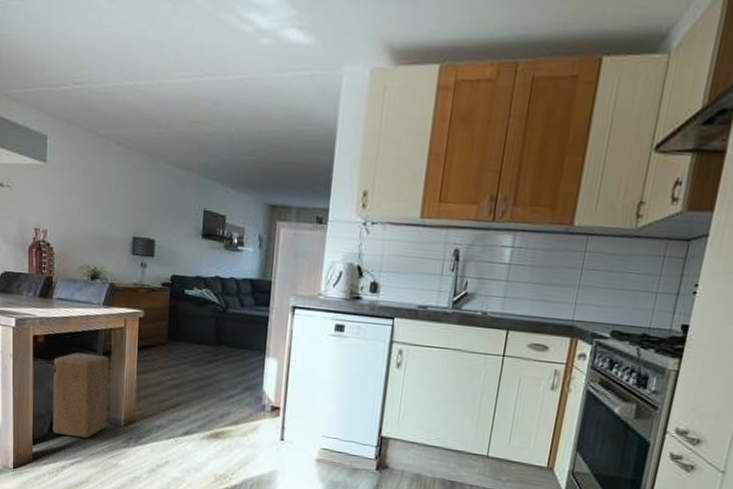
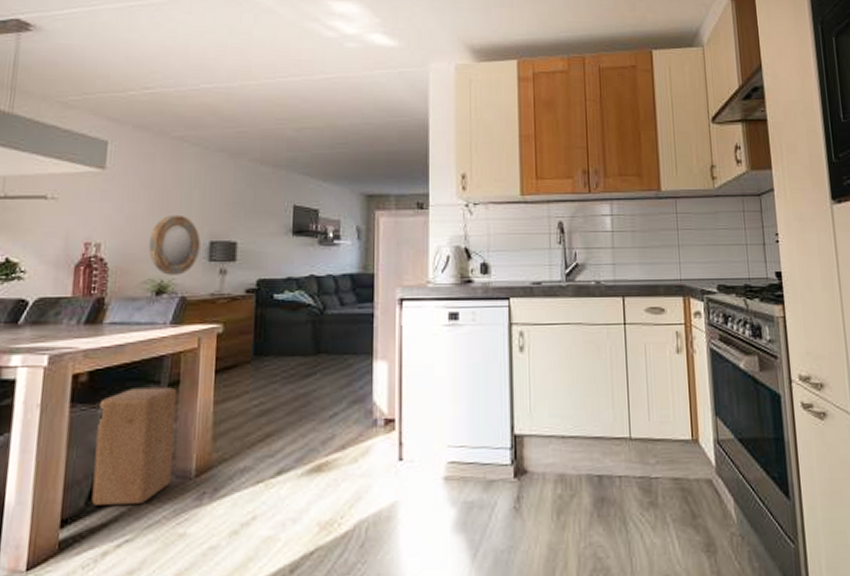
home mirror: none [84,209,125,265] -> present [148,214,201,275]

